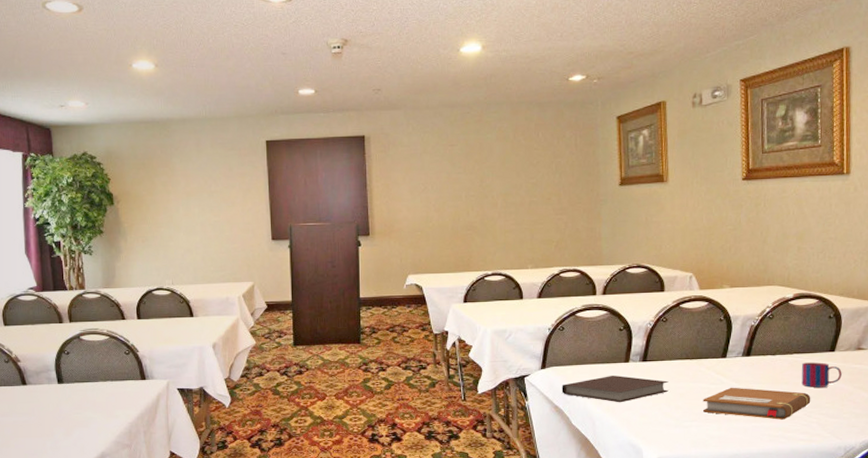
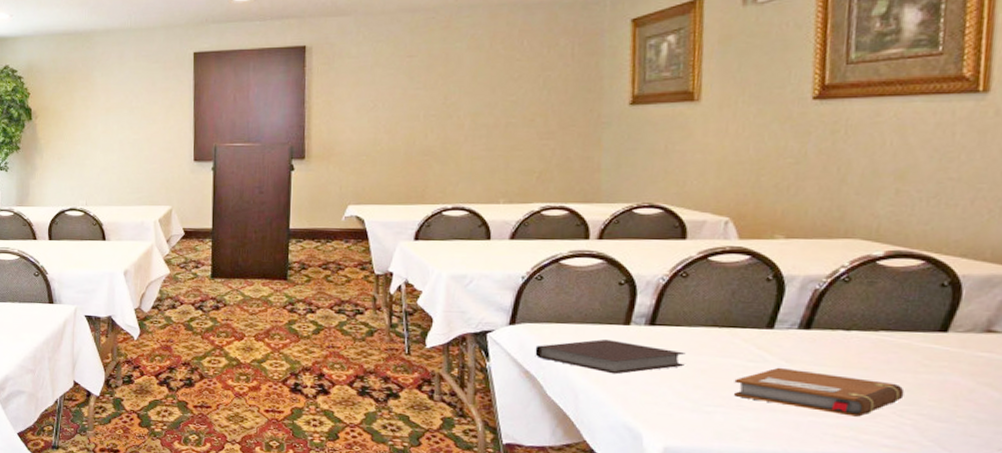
mug: present [801,362,842,388] -> none [890,343,958,379]

